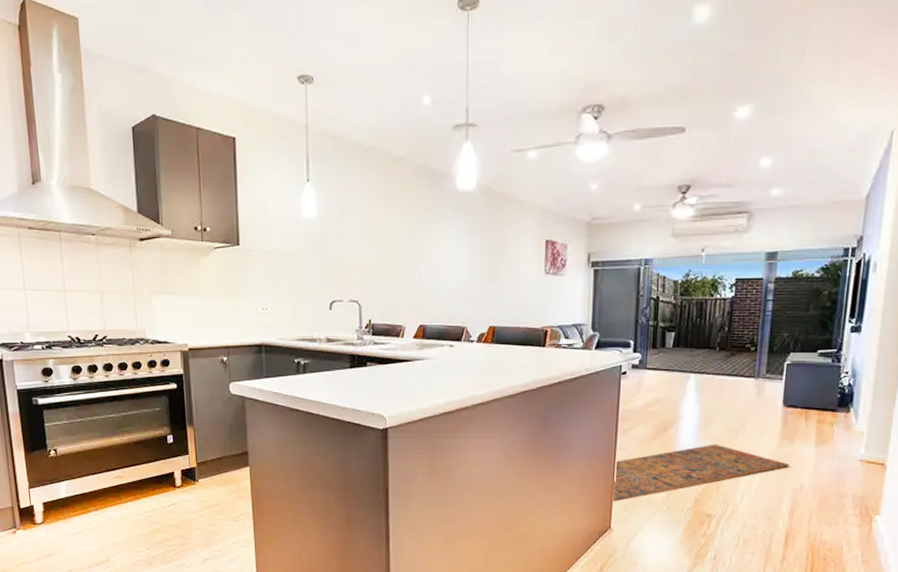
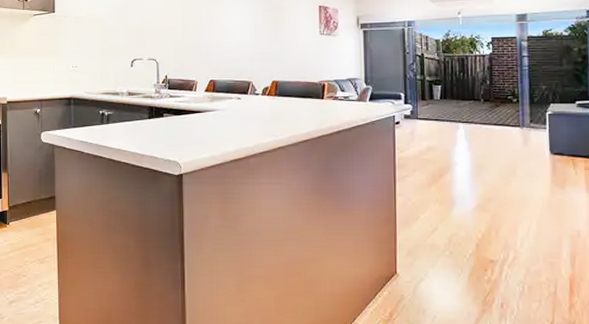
rug: present [611,444,789,503] -> none [395,190,564,248]

